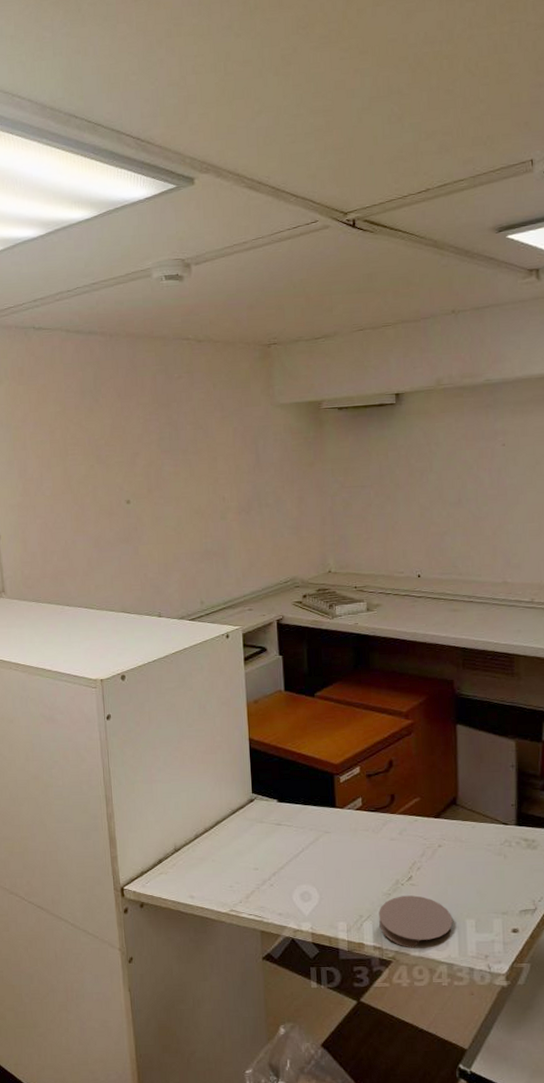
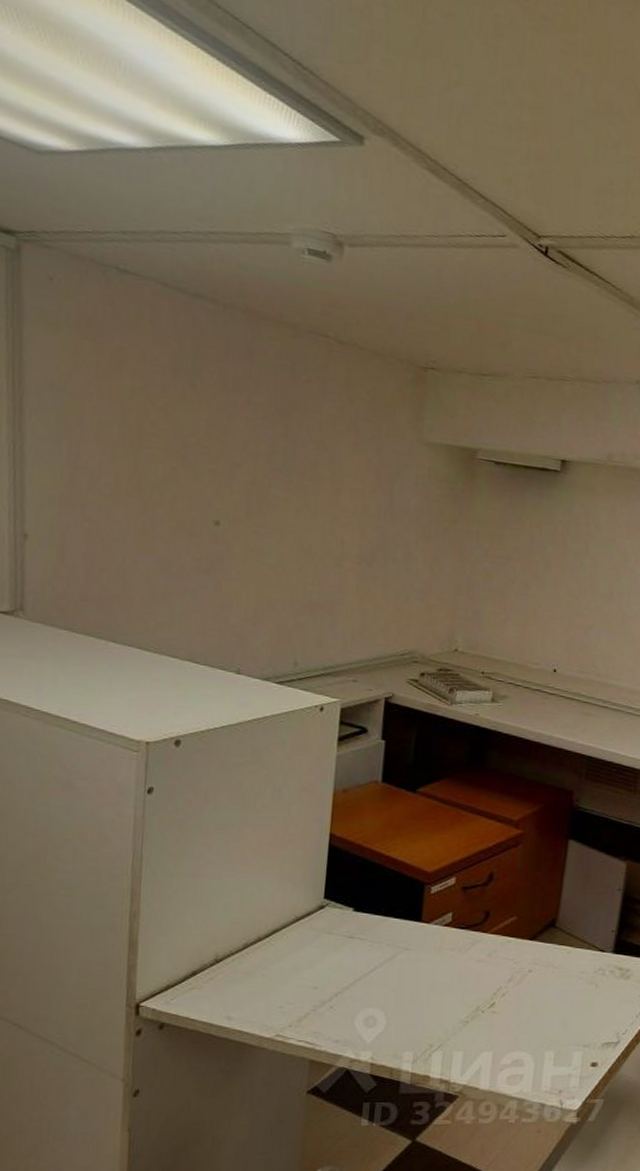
coaster: present [379,895,453,948] -> none [450,1024,532,1082]

